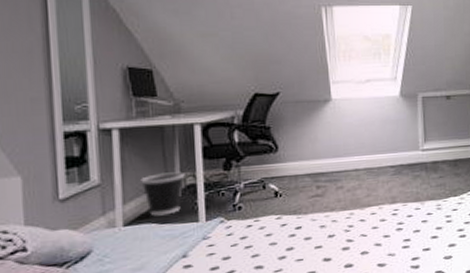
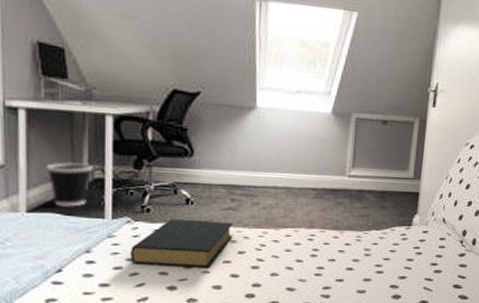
hardback book: none [226,208,321,262] -> present [131,218,233,267]

